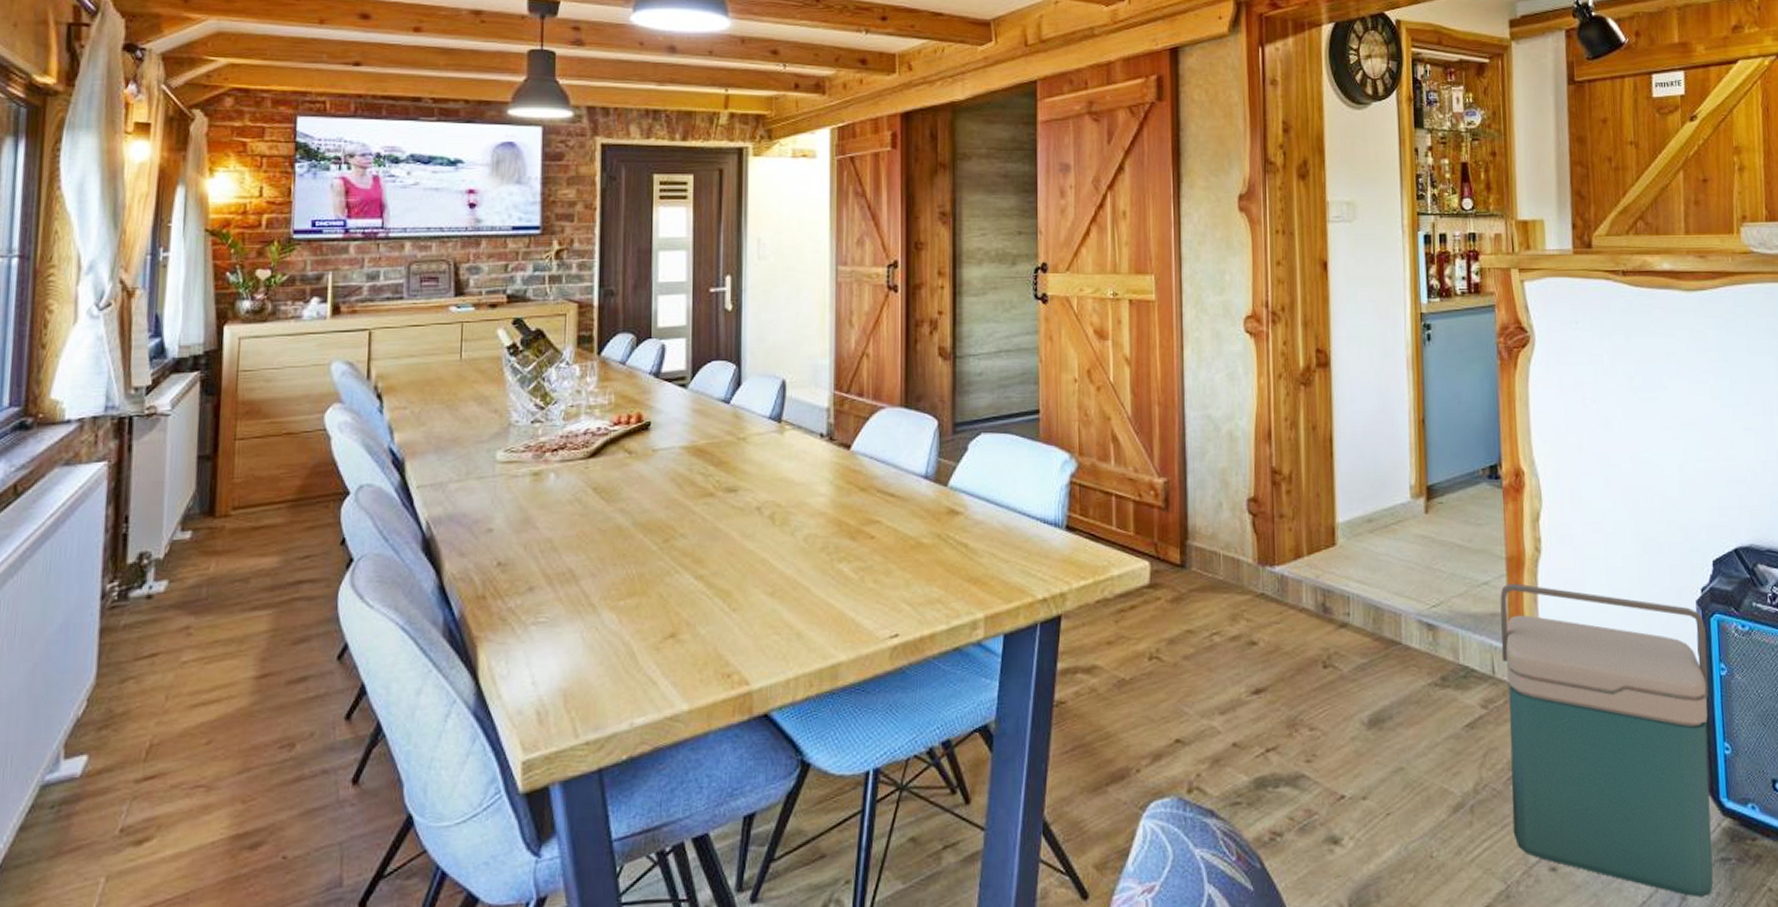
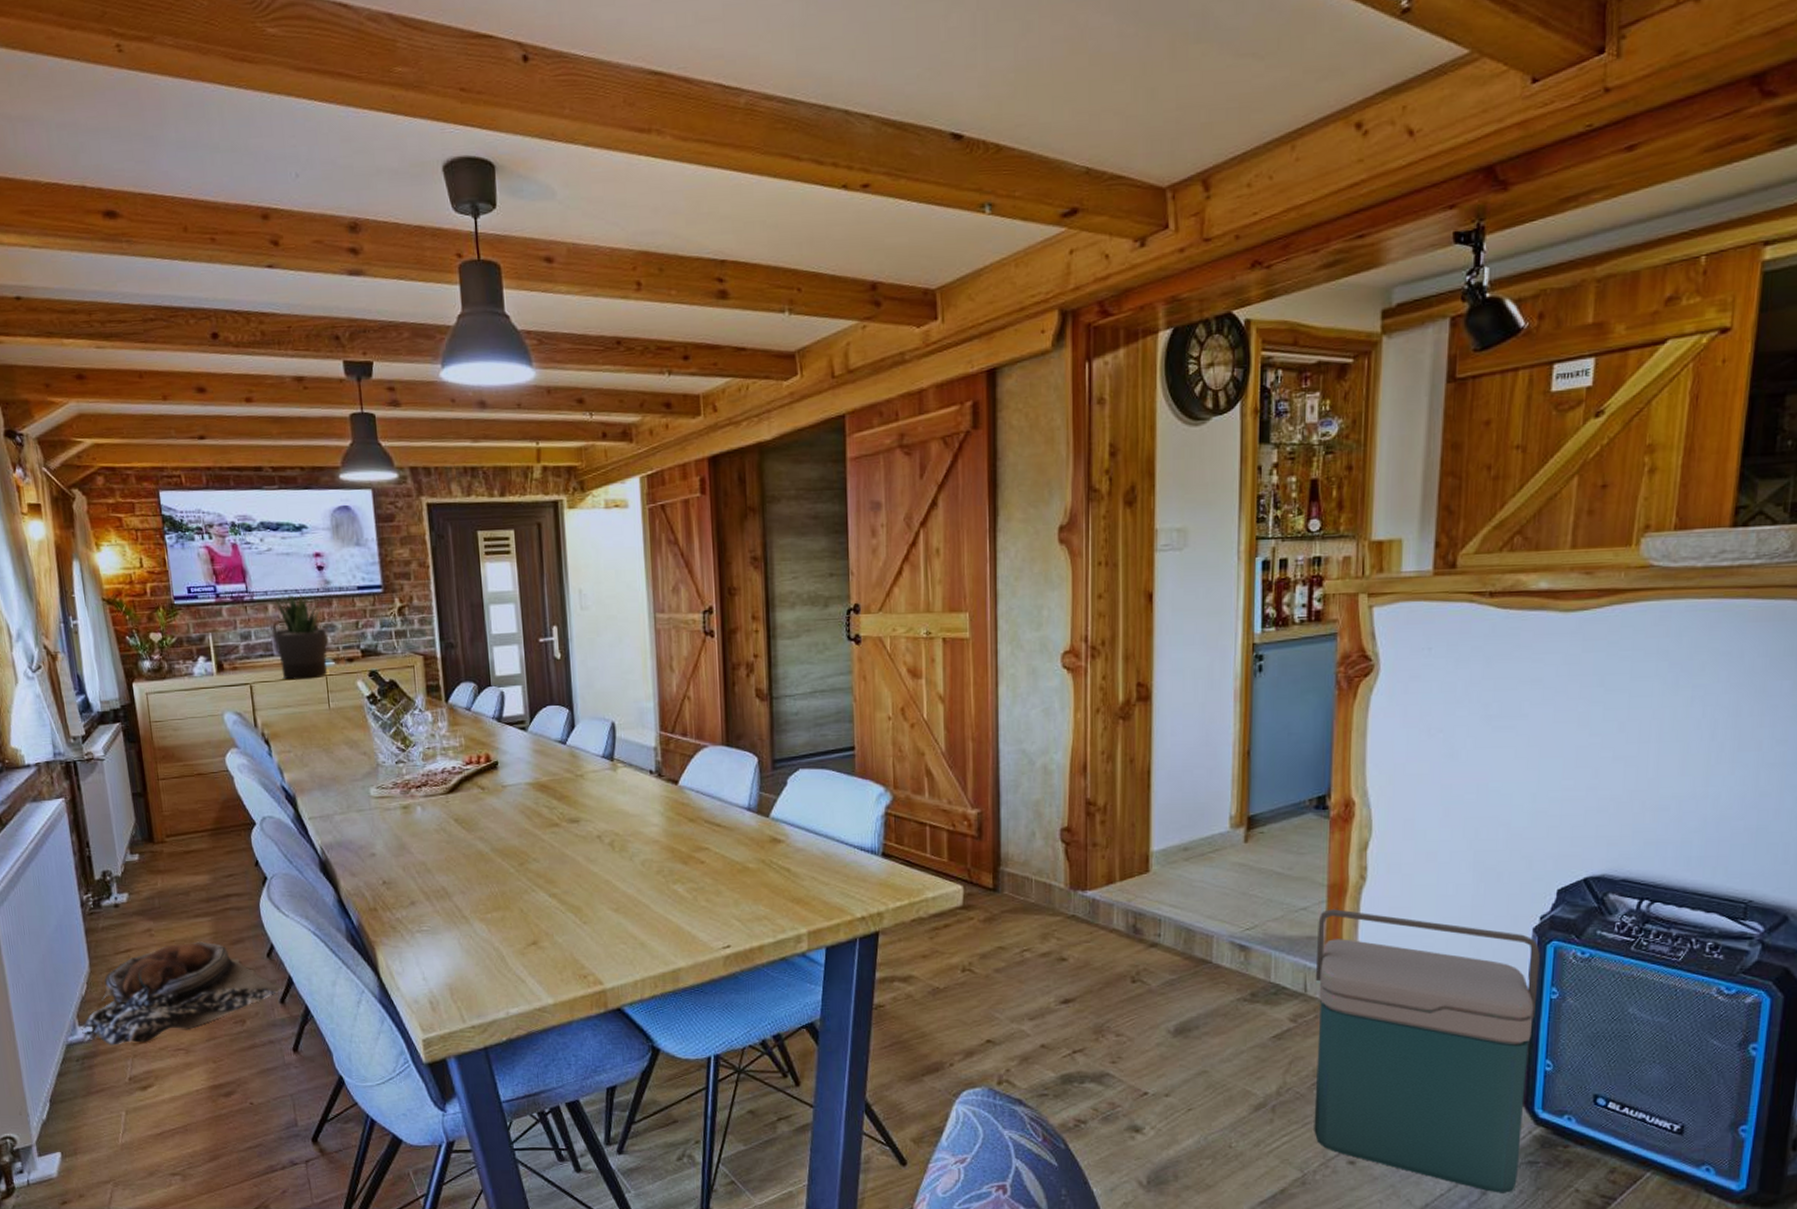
dog bed: none [65,641,352,785] -> present [81,941,283,1045]
planter: none [405,229,470,327] -> present [273,592,328,680]

